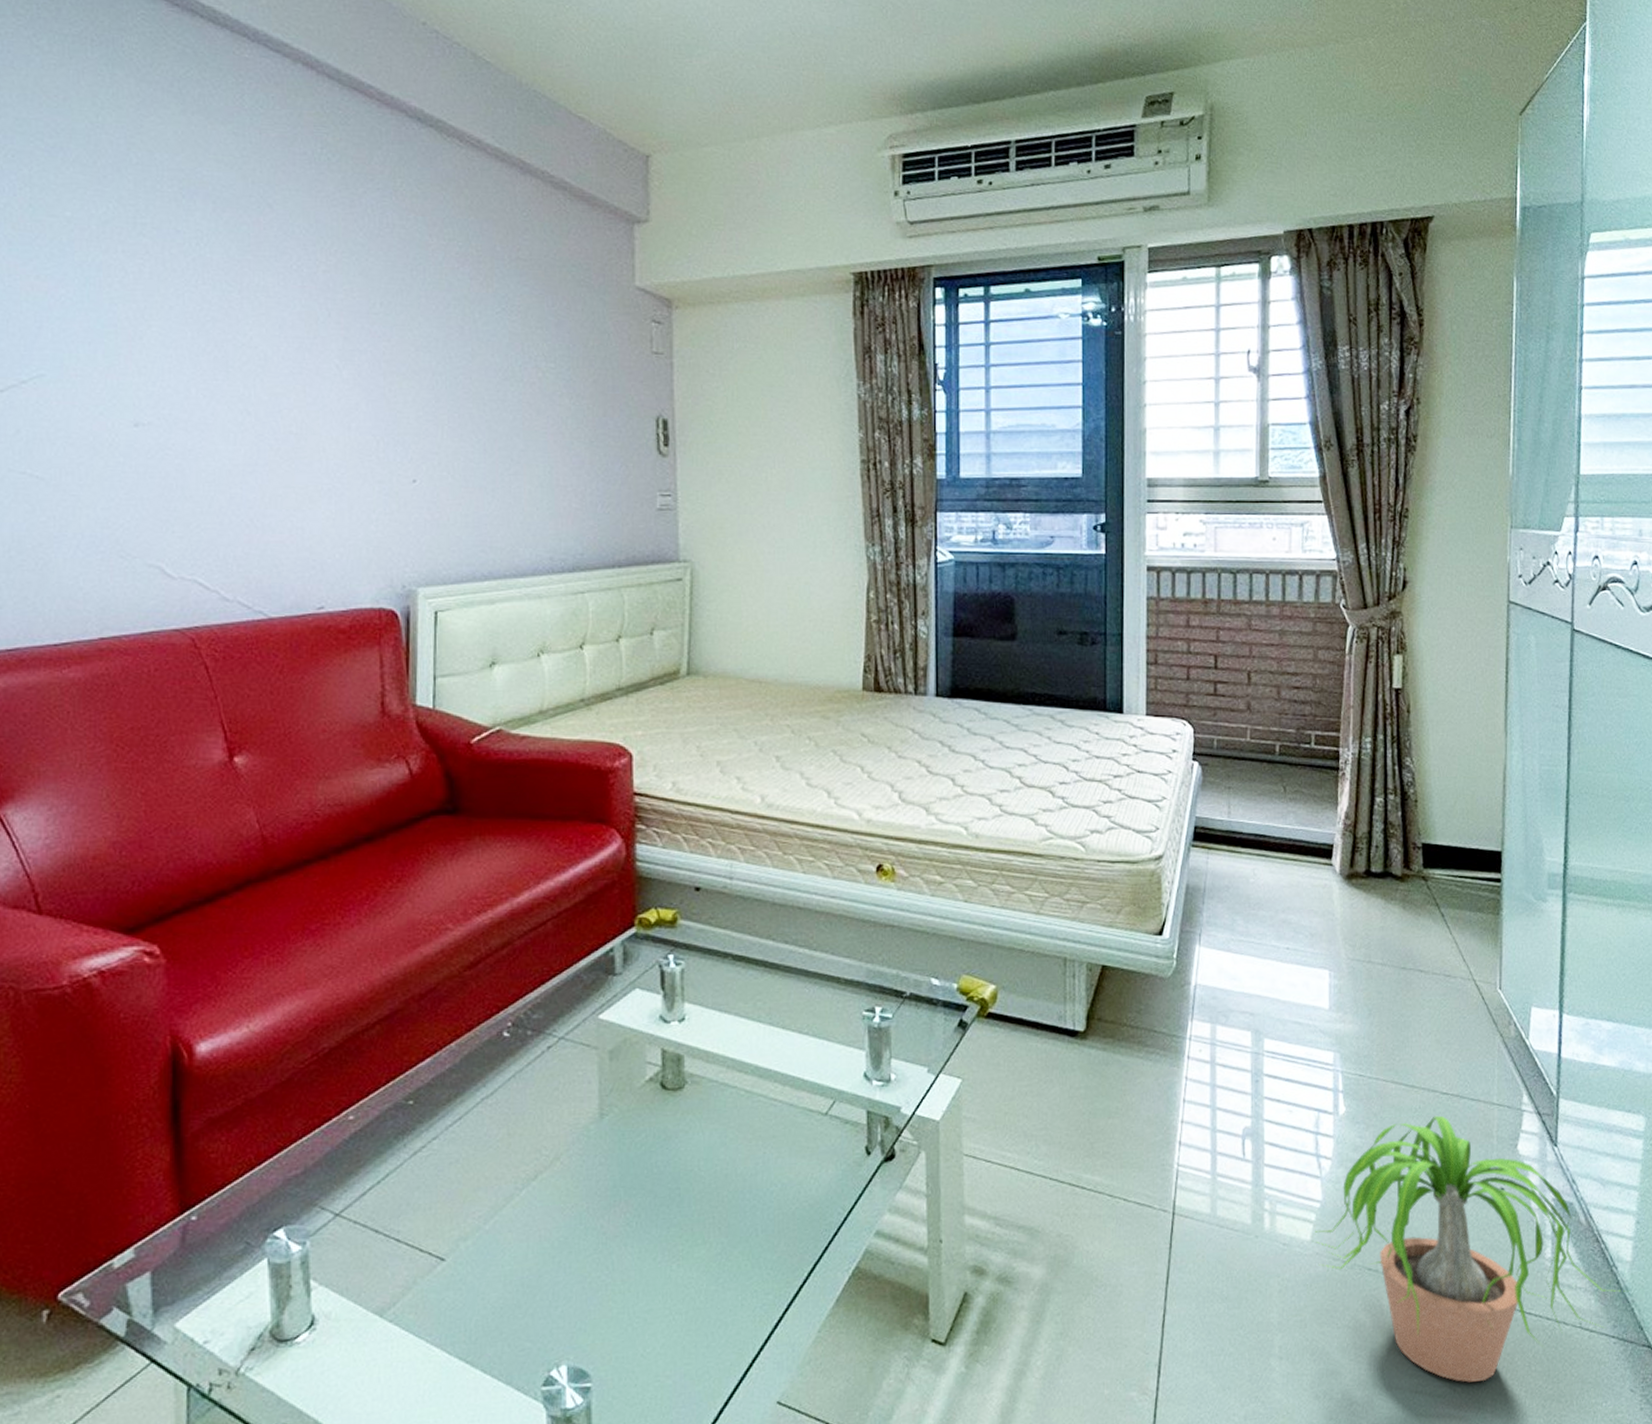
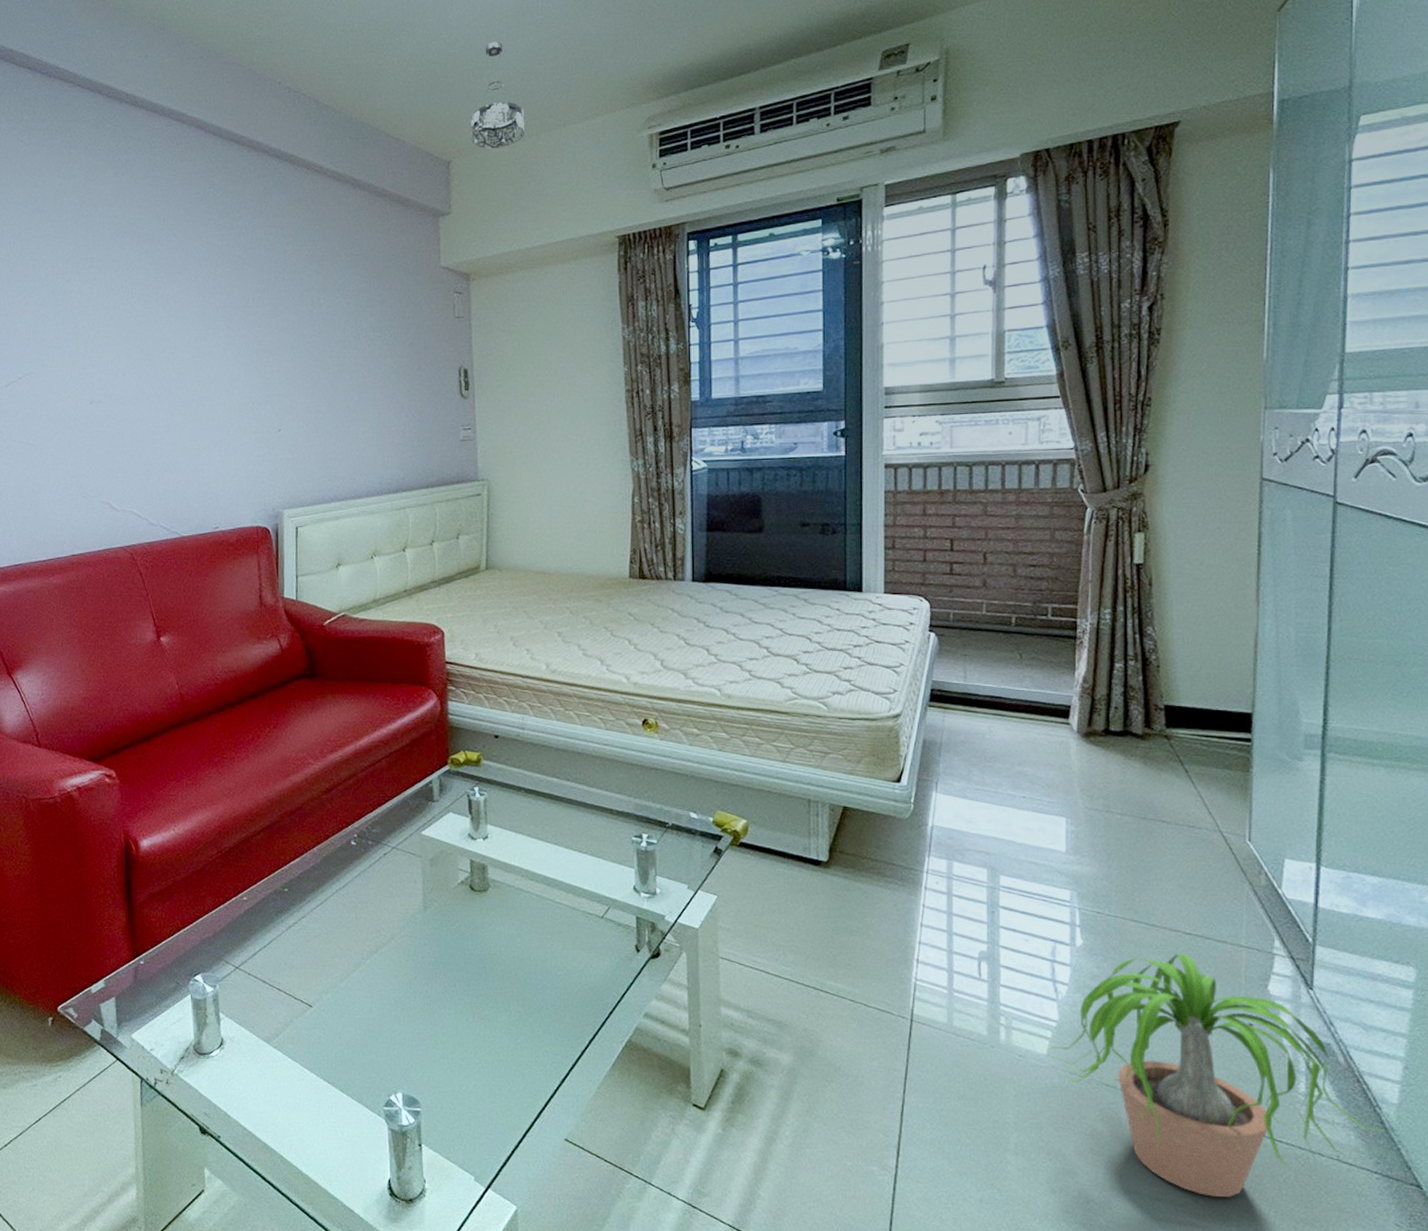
pendant light: none [676,15,743,148] -> present [470,41,524,149]

